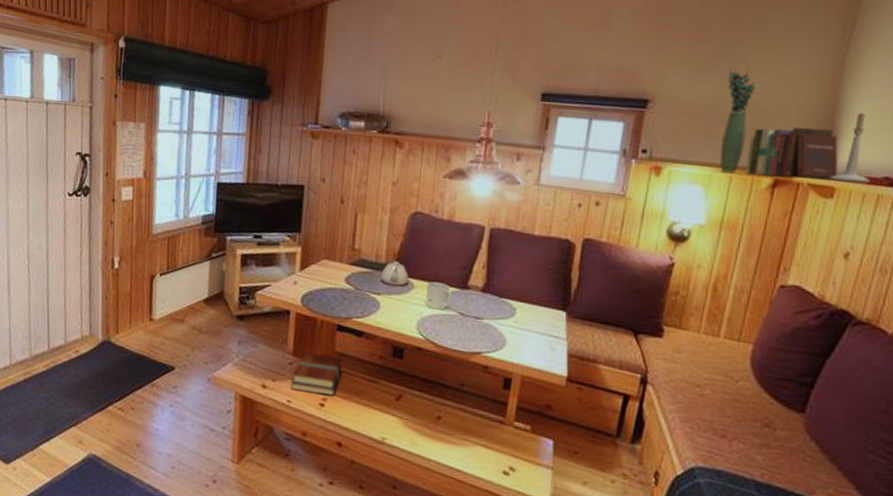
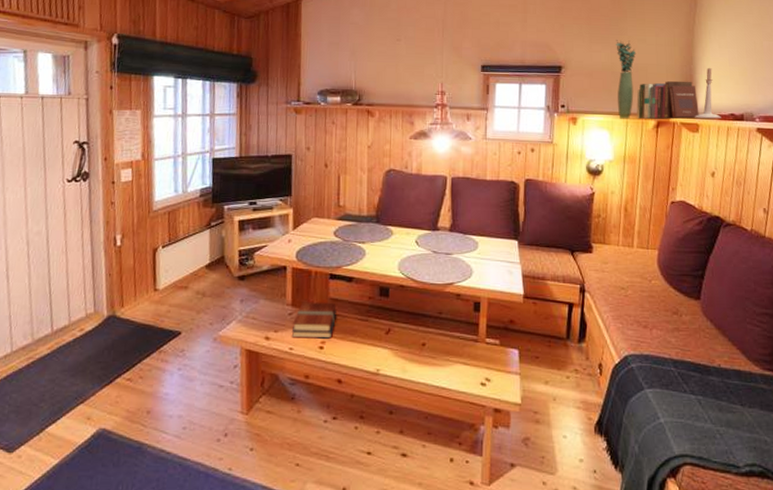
teapot: present [380,260,409,287] -> none [364,212,388,234]
mug: present [425,281,453,310] -> none [403,227,426,251]

